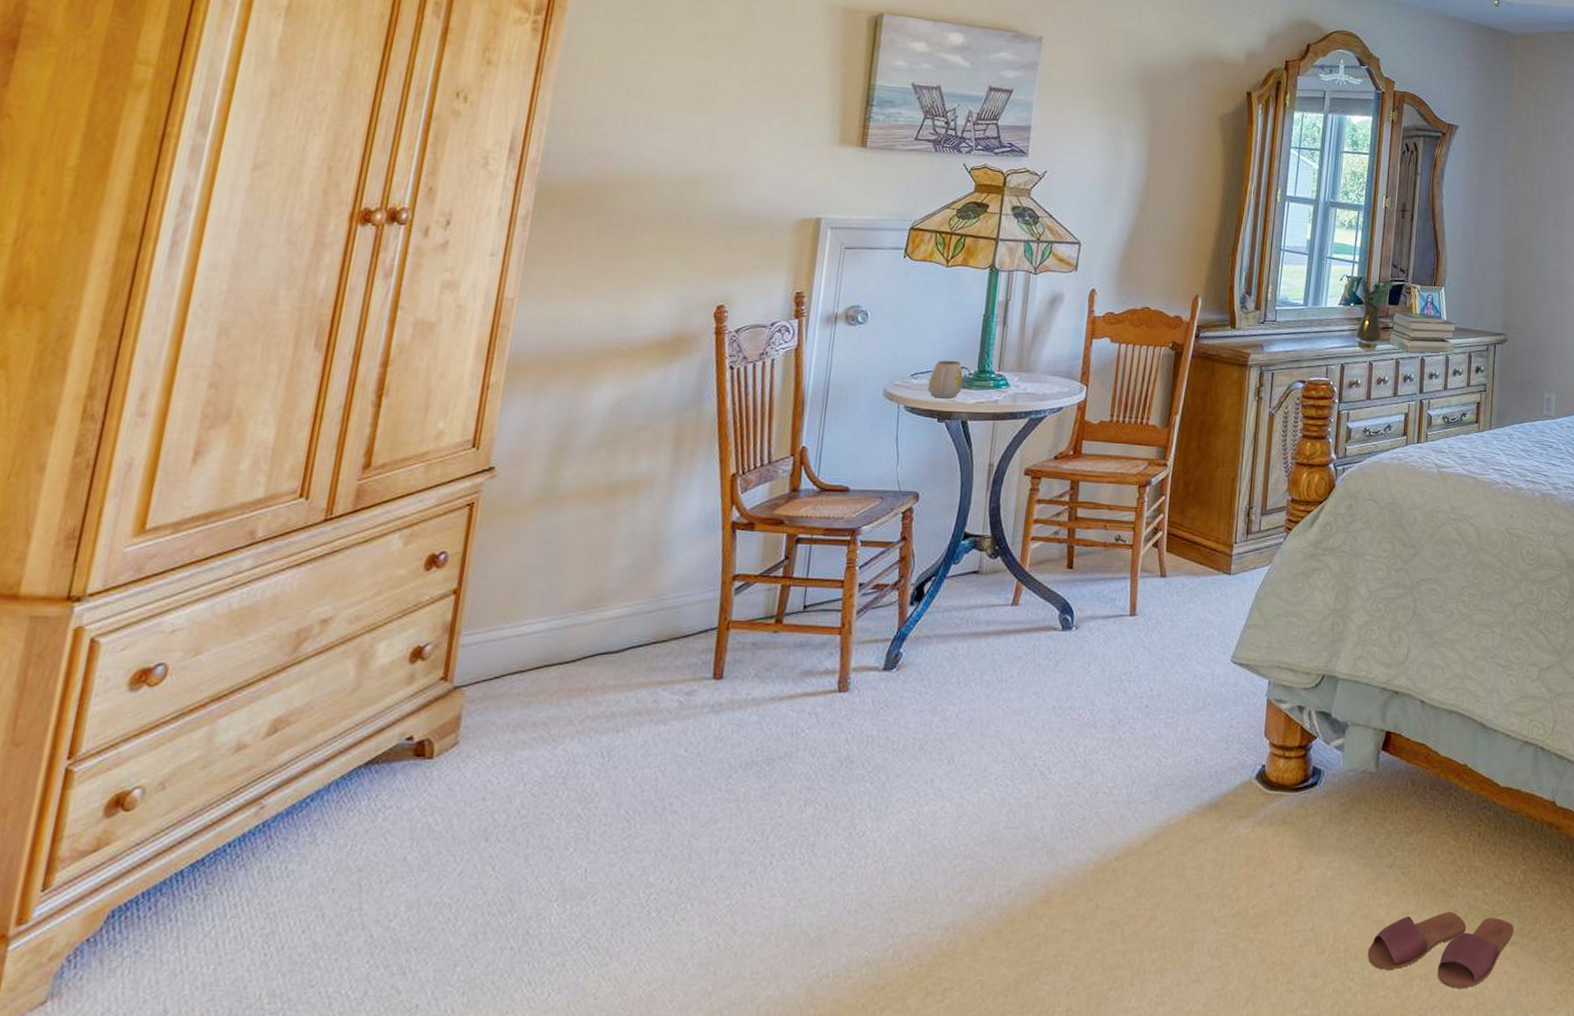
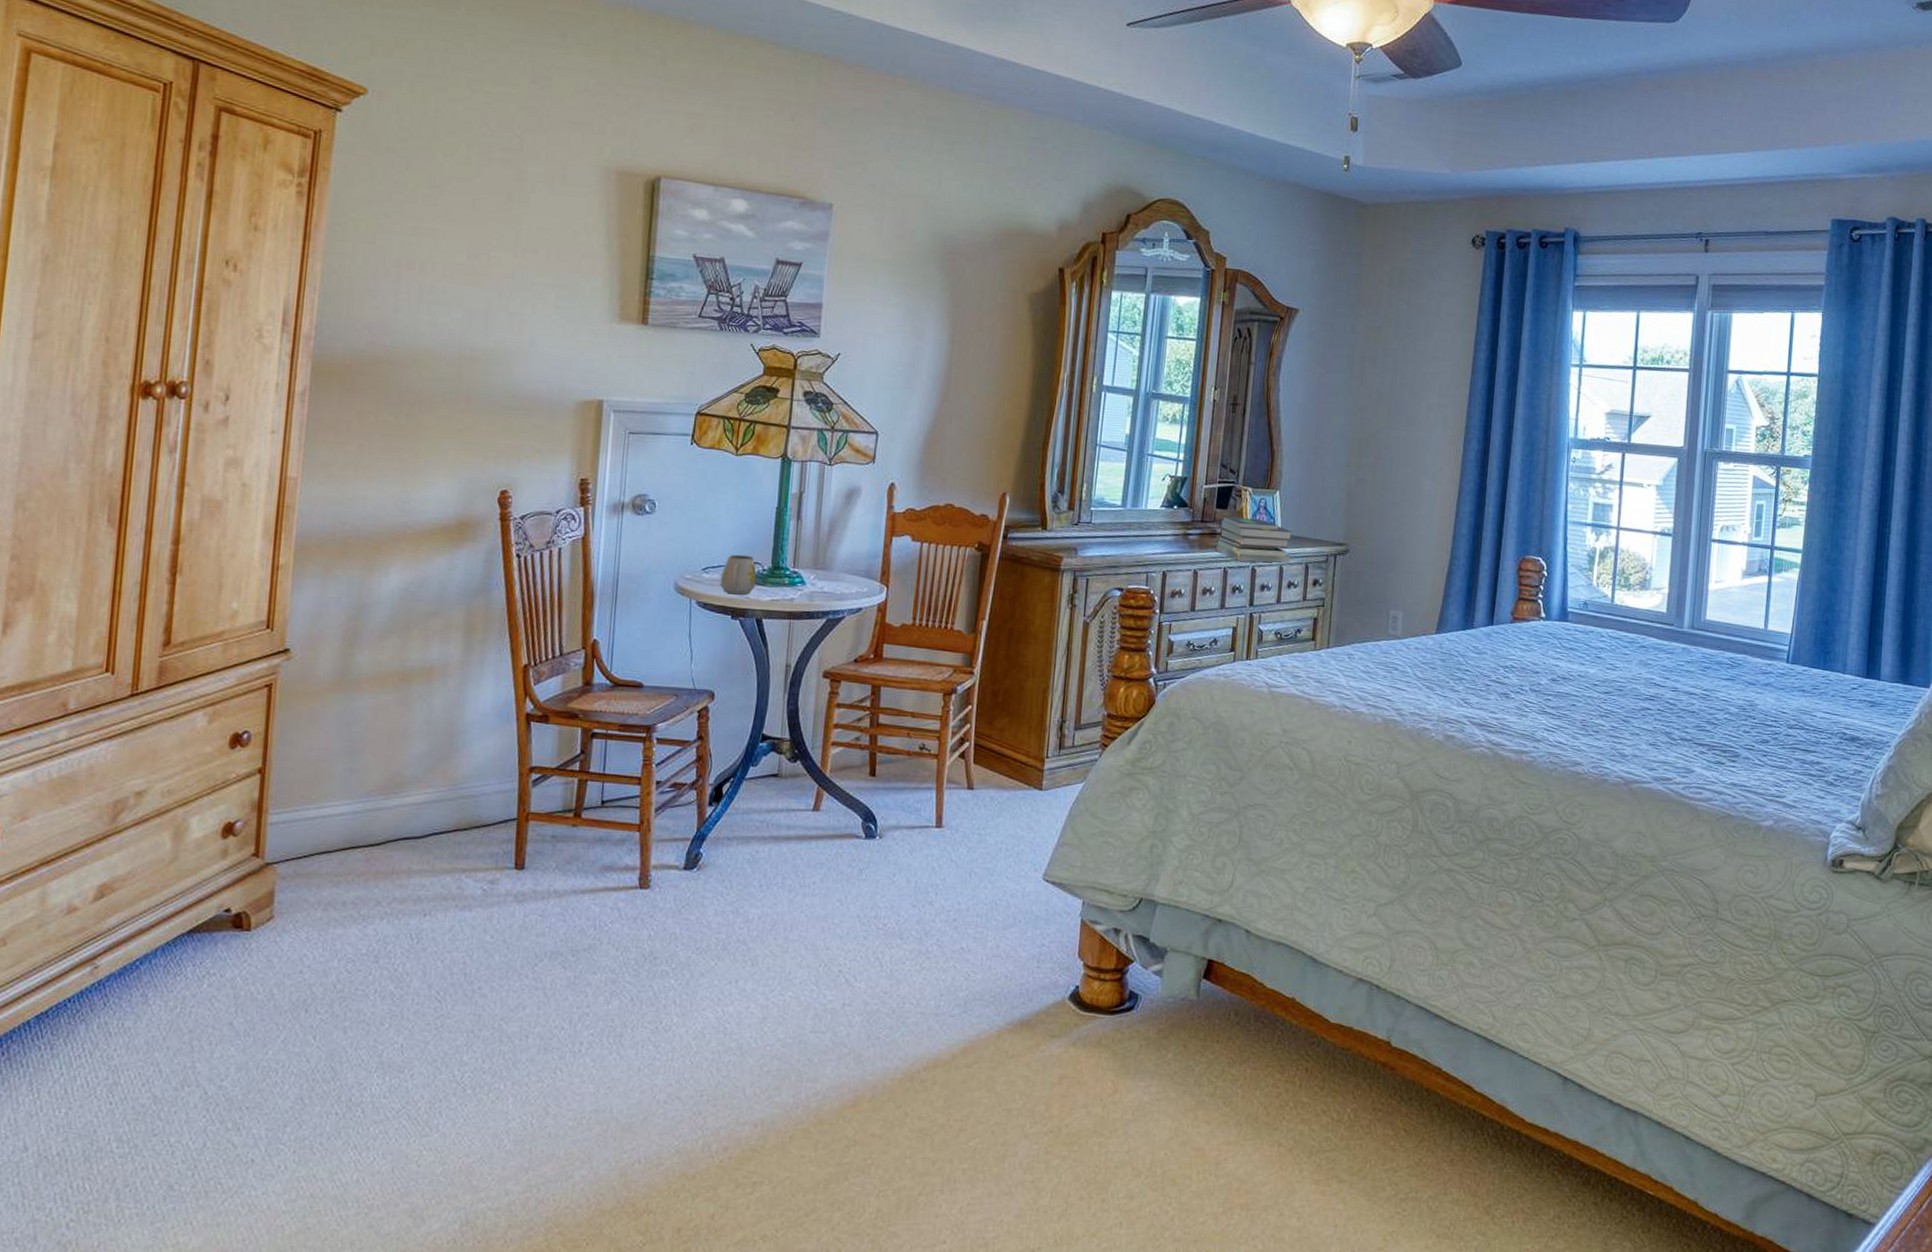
vase: present [1356,276,1396,352] -> none [1179,476,1225,559]
slippers: present [1367,912,1514,988] -> none [1185,1145,1342,1221]

